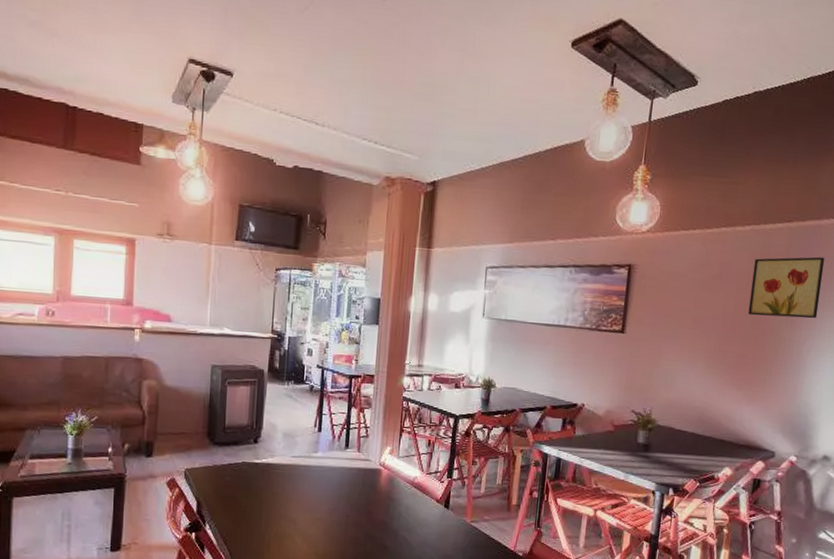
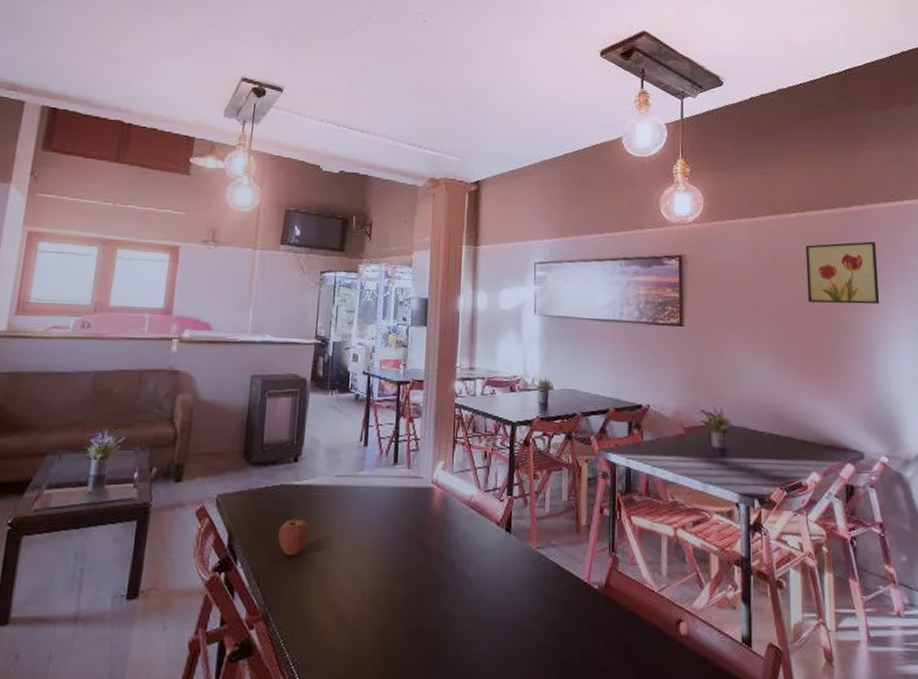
fruit: none [241,486,269,521] -> present [278,513,310,556]

